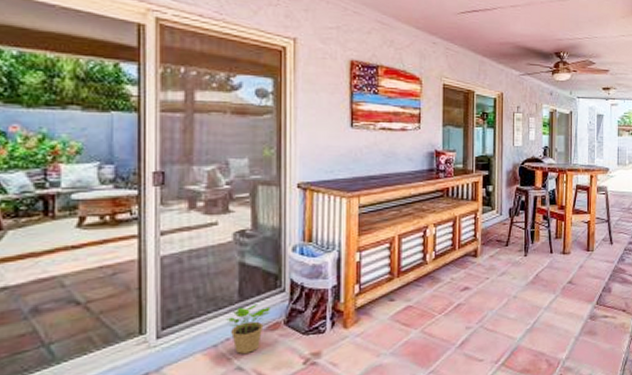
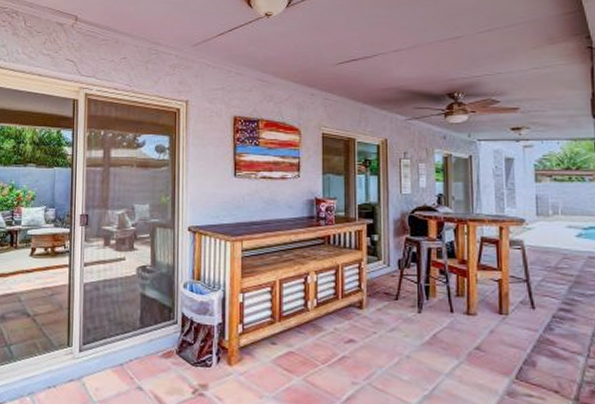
potted plant: present [226,304,270,354] -> none [130,332,165,375]

